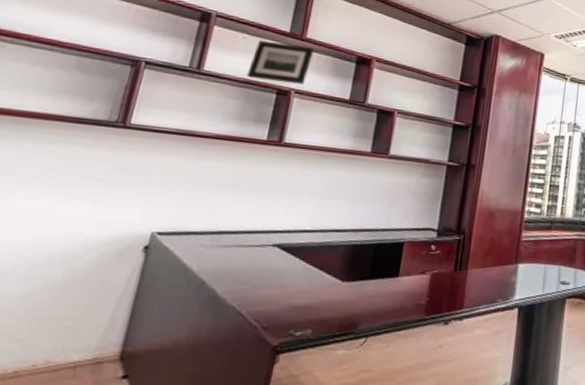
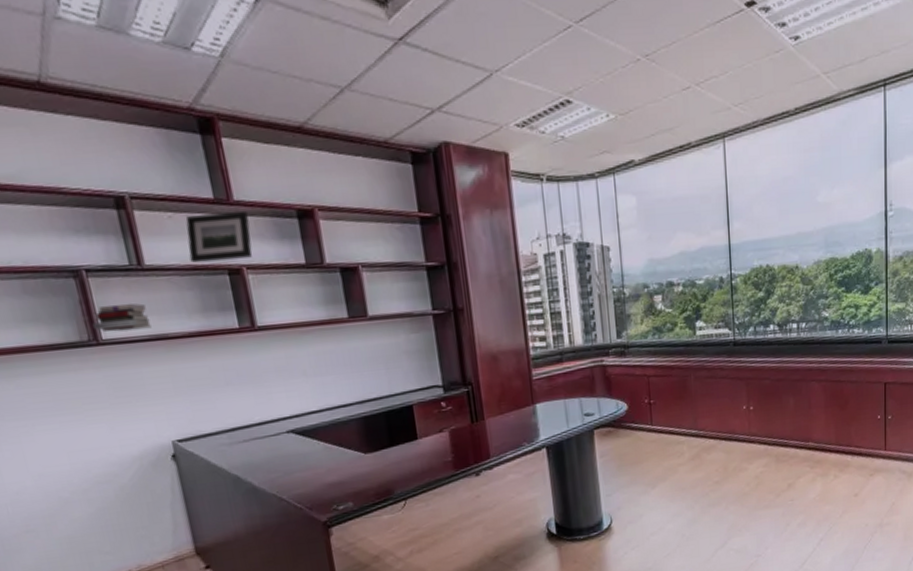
books: none [126,95,187,124] -> present [92,303,152,332]

